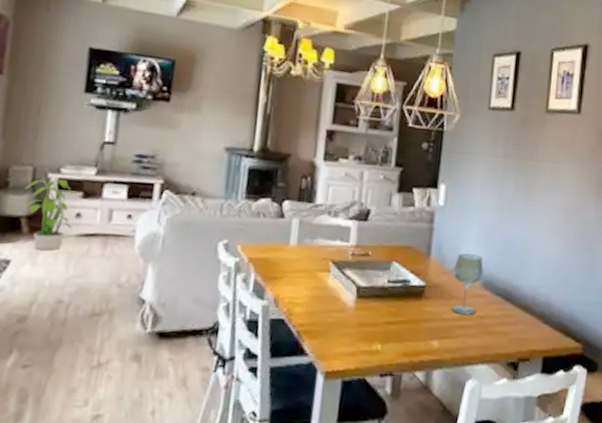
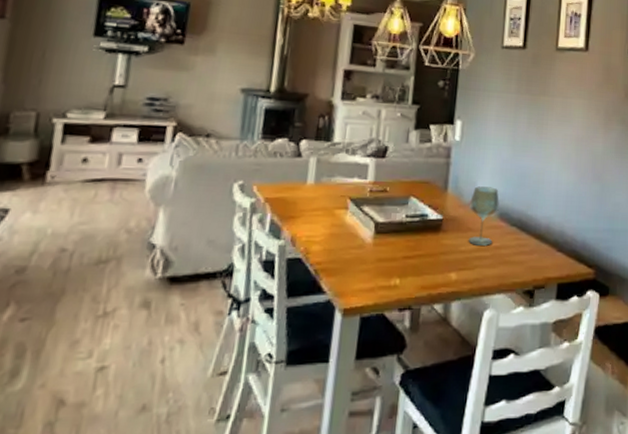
potted plant: present [26,177,82,251] -> none [27,122,89,198]

